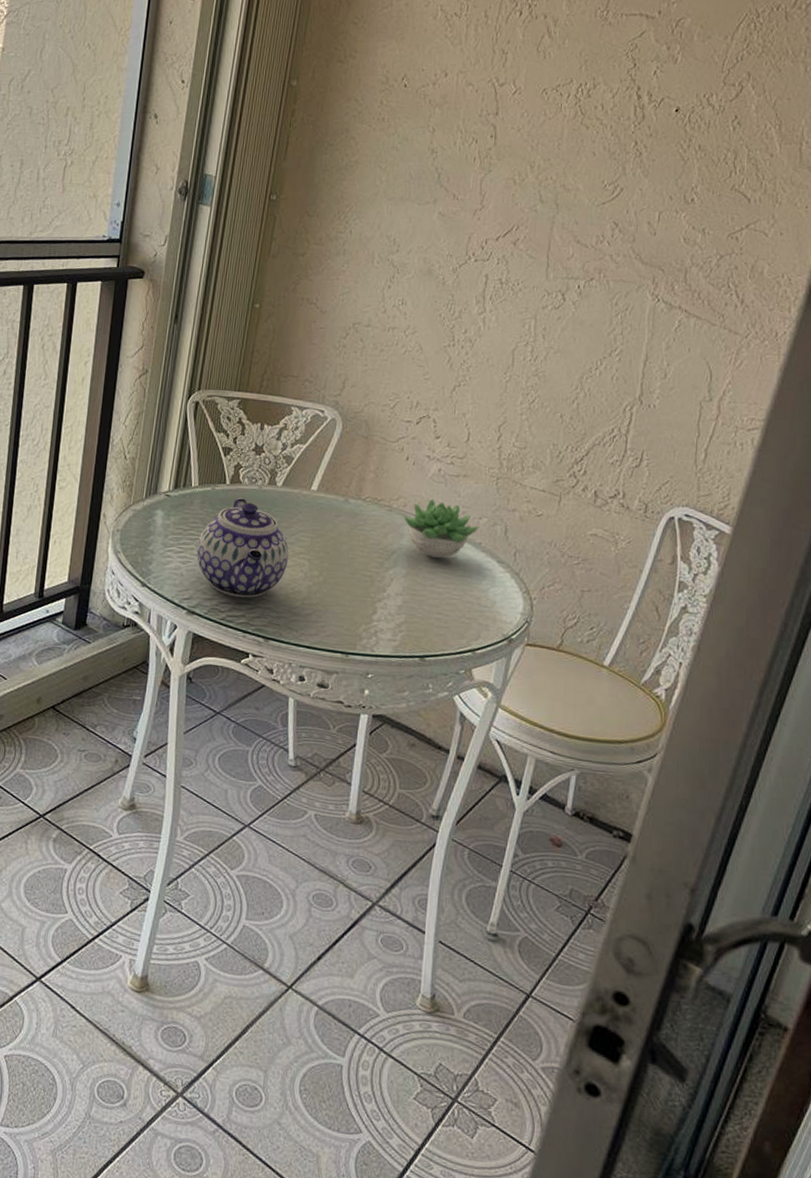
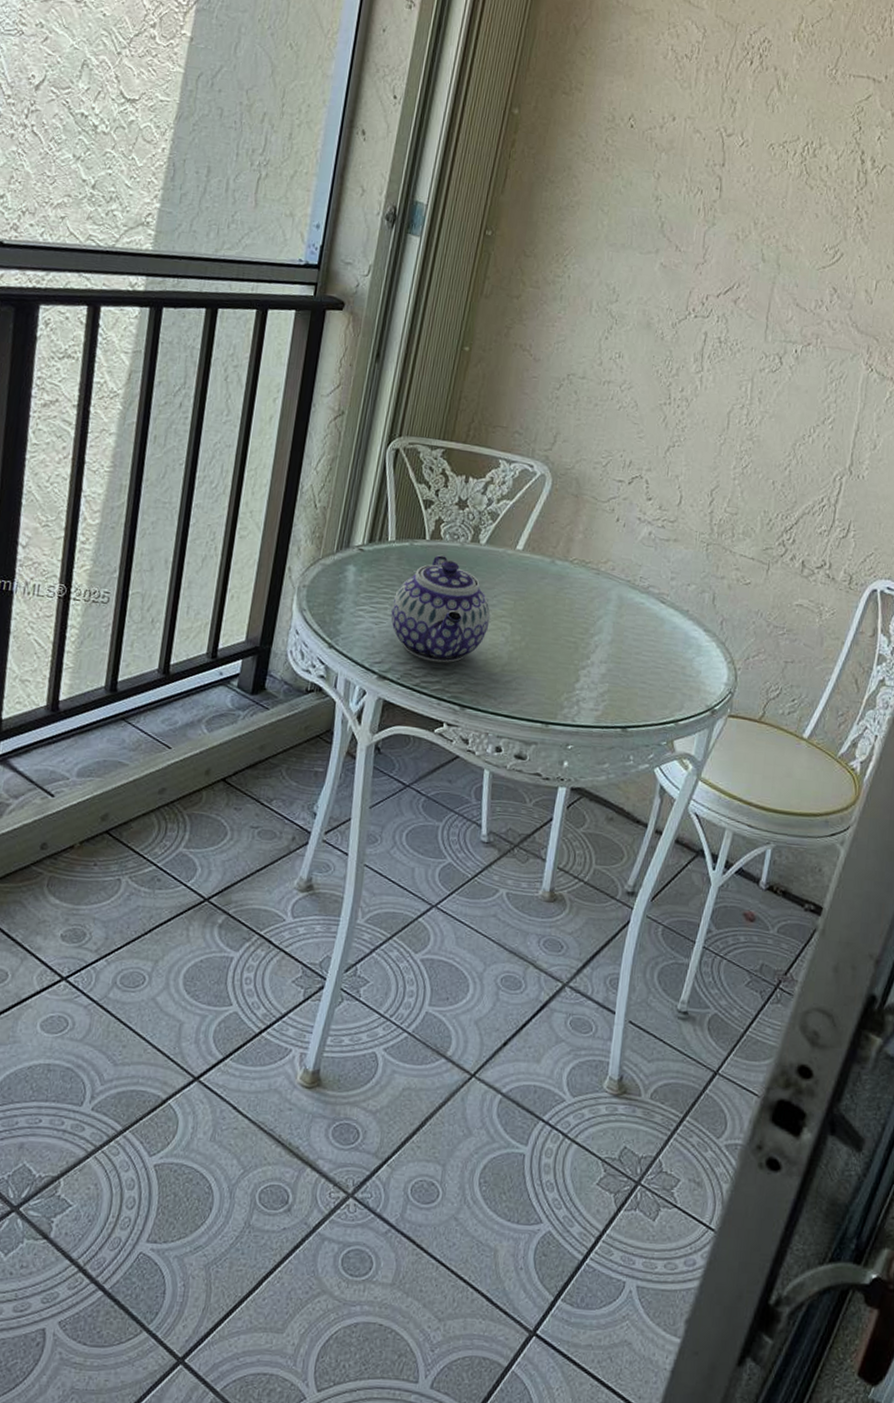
succulent plant: present [403,499,480,559] -> none [610,564,688,626]

